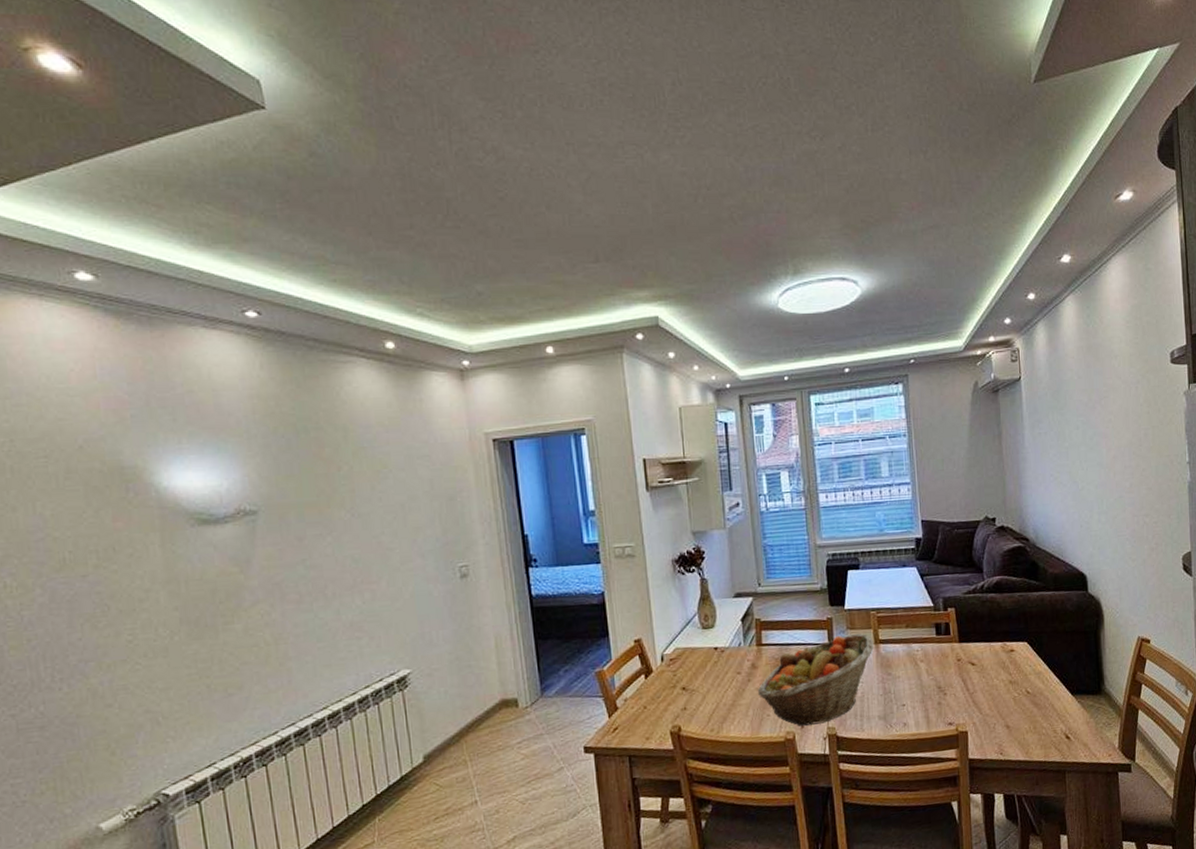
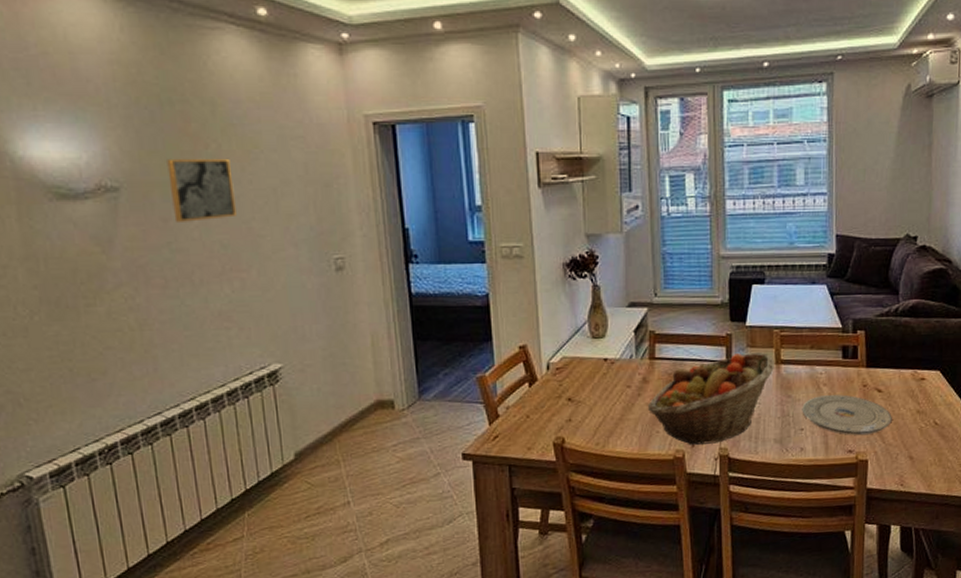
wall art: none [302,478,367,540] -> present [167,158,236,222]
plate: none [902,669,987,708] -> present [802,394,892,435]

